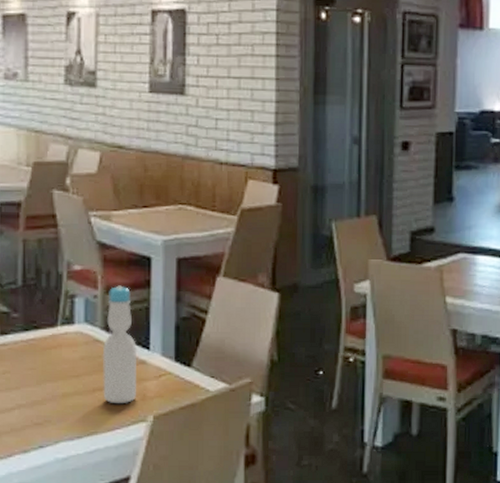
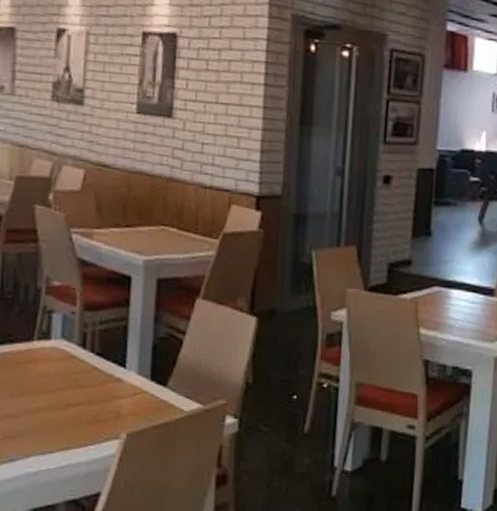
bottle: present [102,285,138,404] -> none [77,303,114,421]

